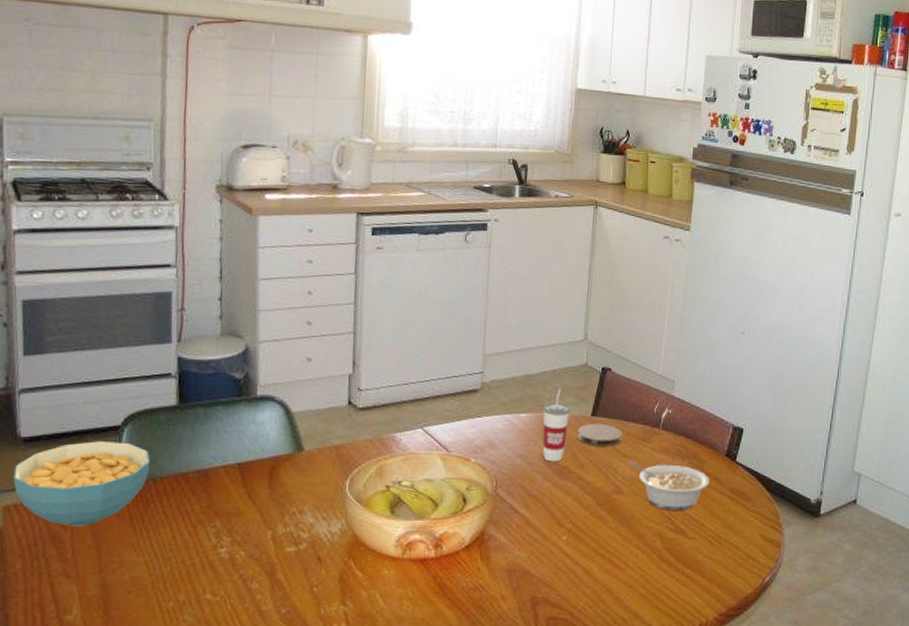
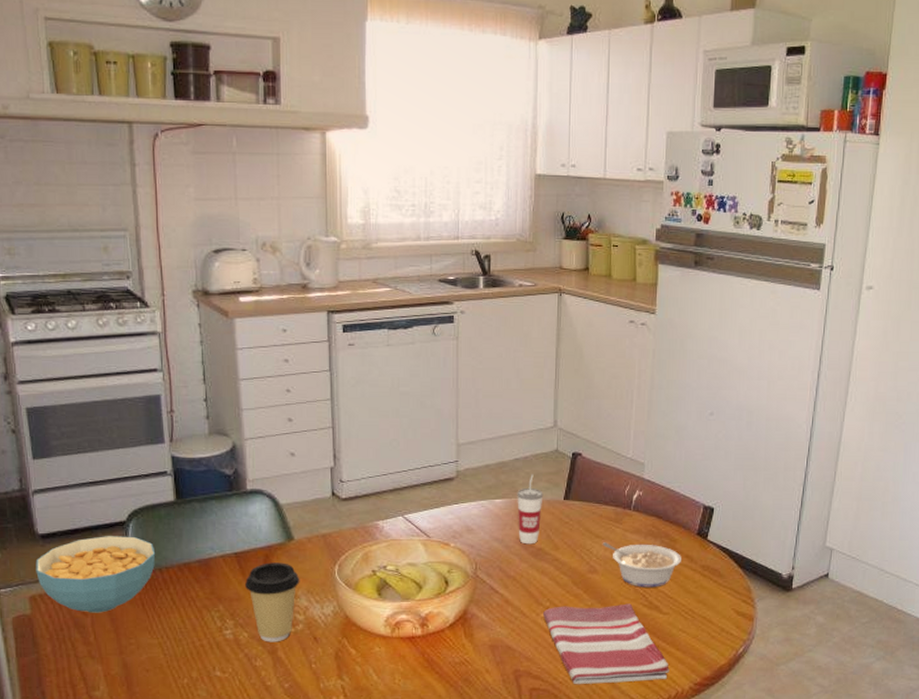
coffee cup: none [245,475,307,563] -> present [244,563,300,642]
dish towel: none [564,527,694,614] -> present [542,603,670,685]
coaster: present [577,423,623,447] -> none [551,506,595,529]

